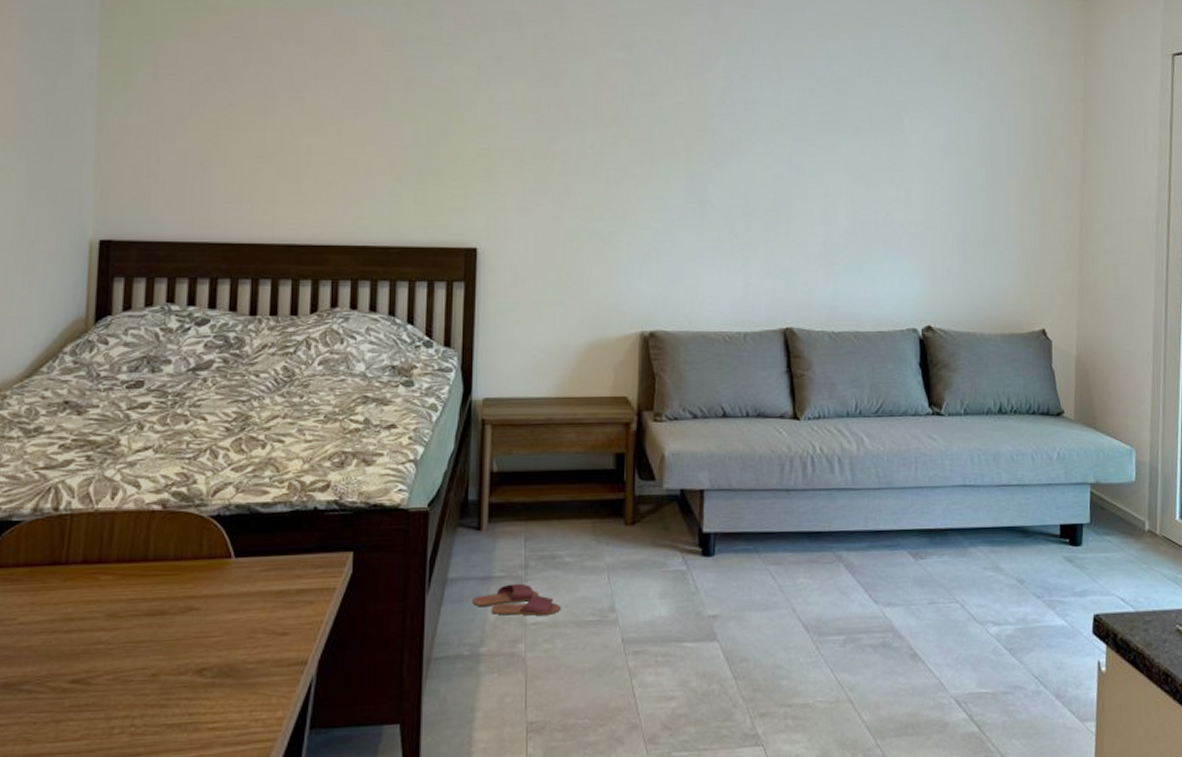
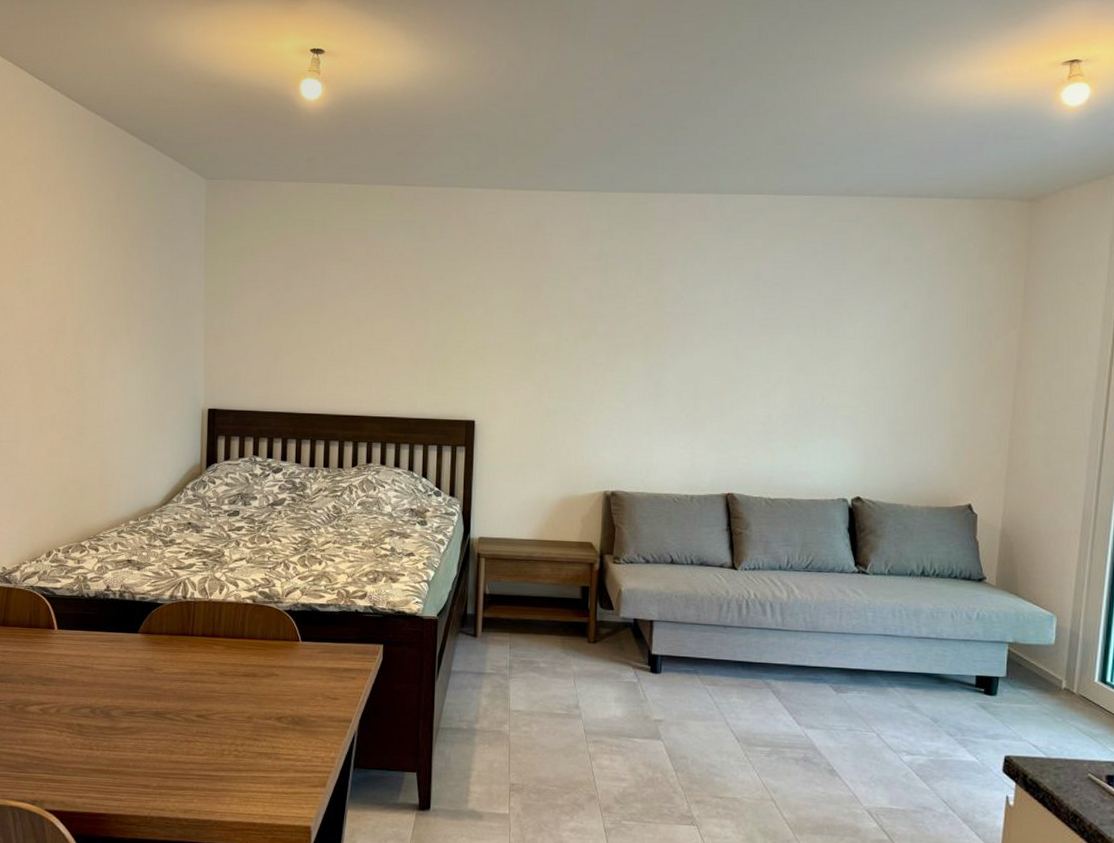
slippers: present [472,583,560,616] -> none [470,679,536,706]

